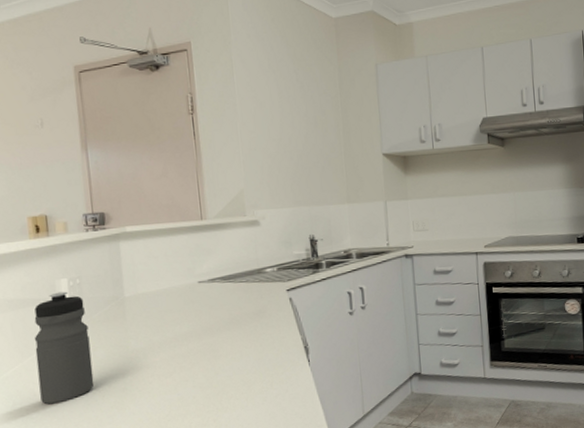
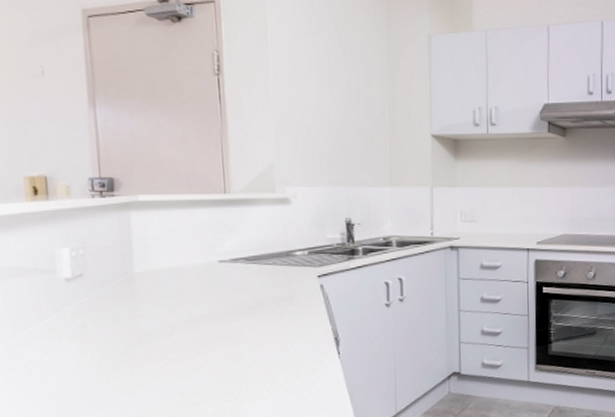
water bottle: present [34,291,95,405] -> none [29,262,98,384]

